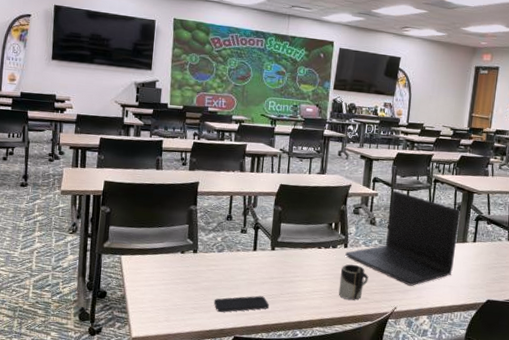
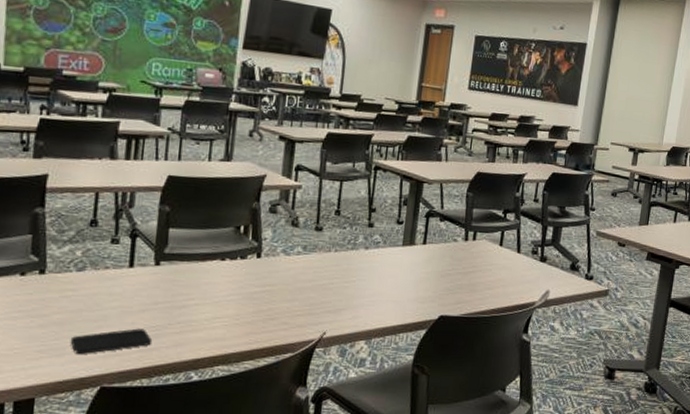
cup: present [338,264,369,300] -> none [248,279,290,326]
laptop: present [345,190,460,286] -> none [258,181,407,303]

